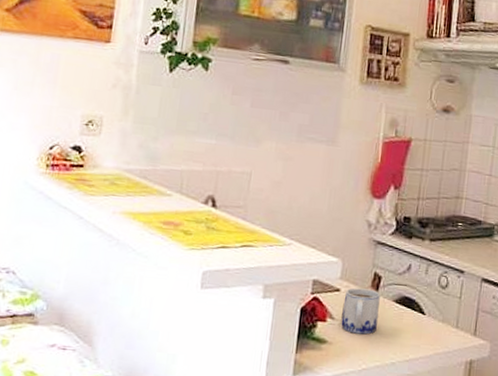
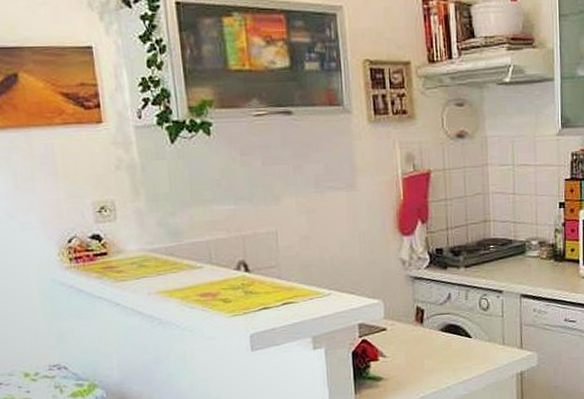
mug: present [341,288,380,335] -> none [391,323,428,367]

